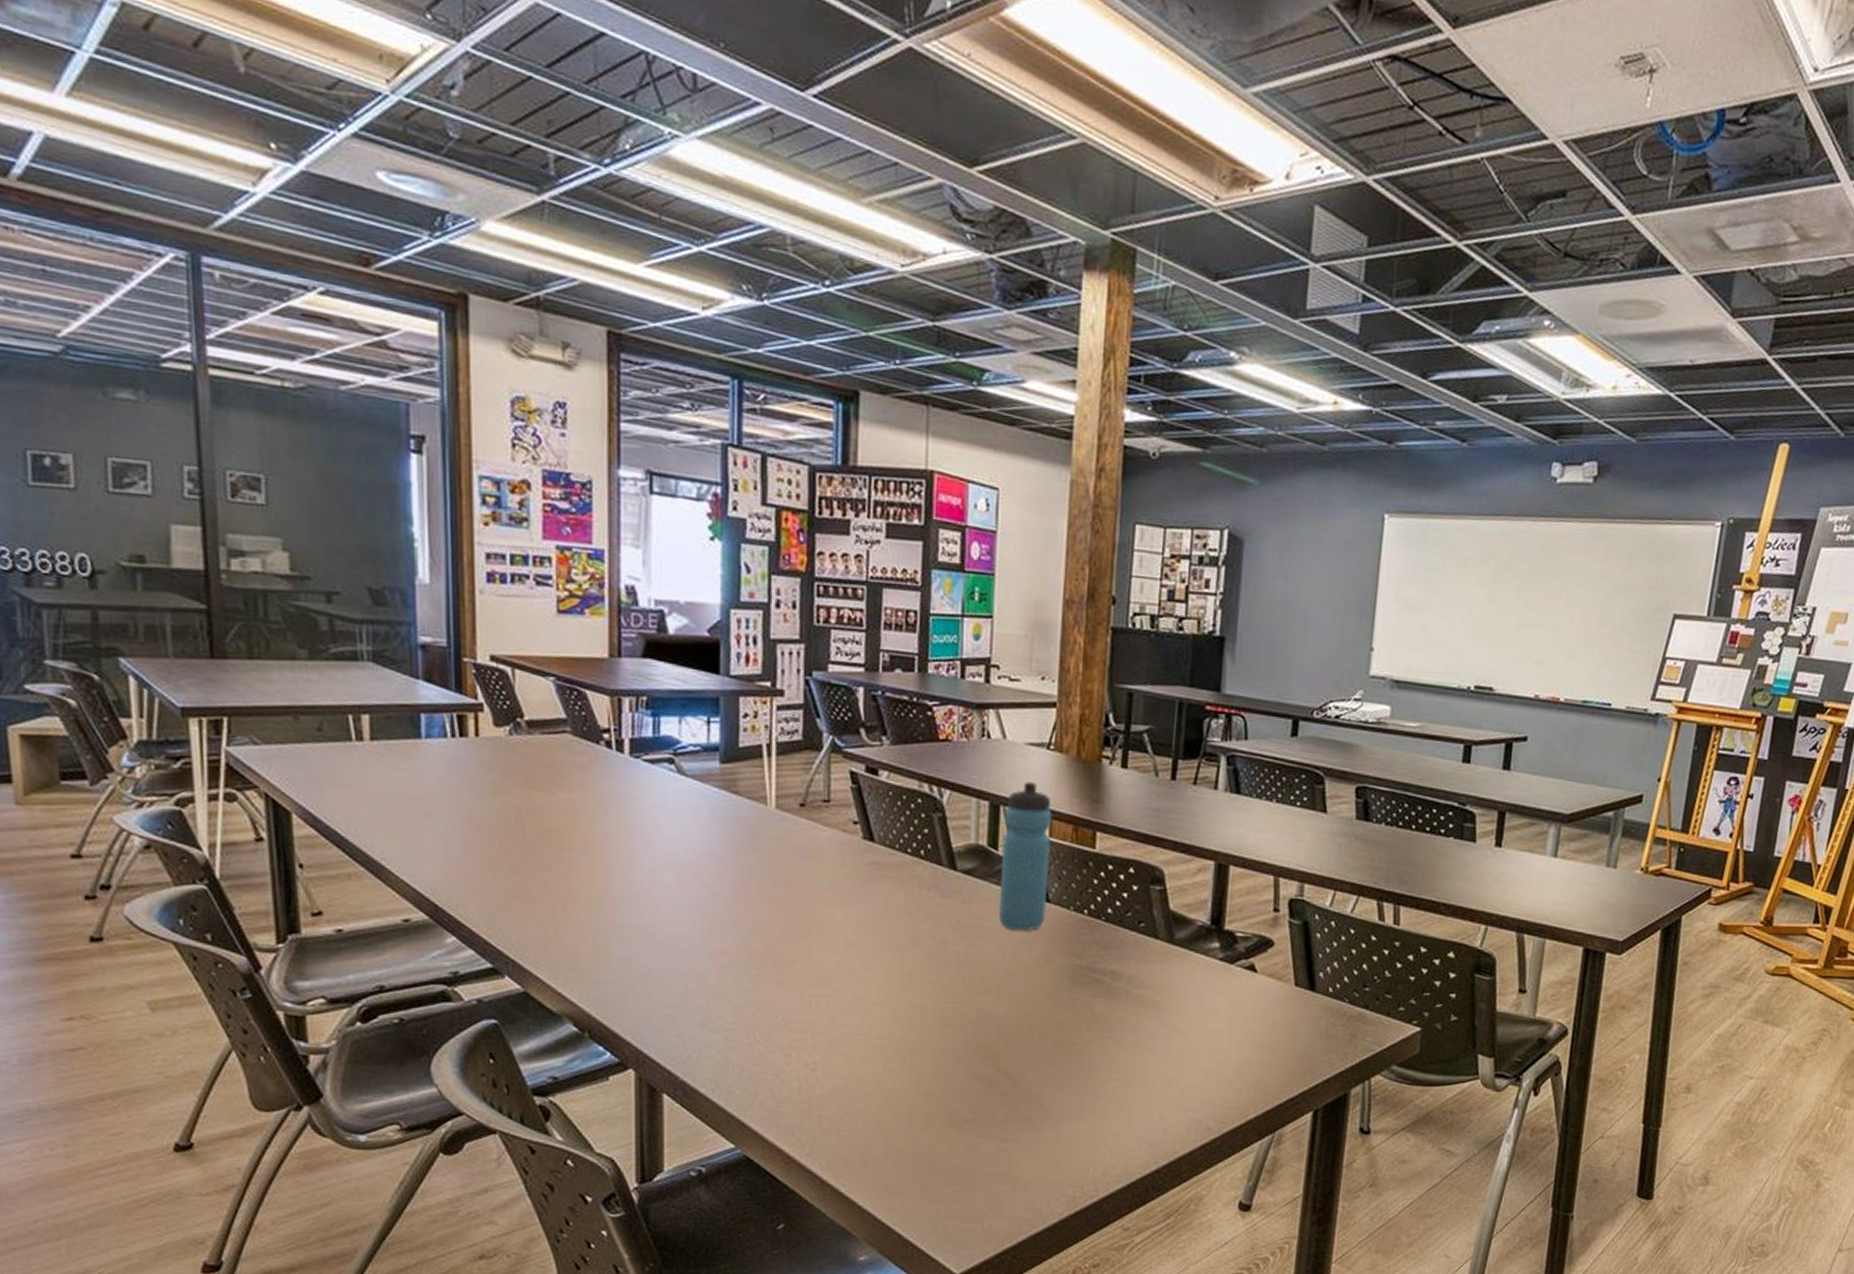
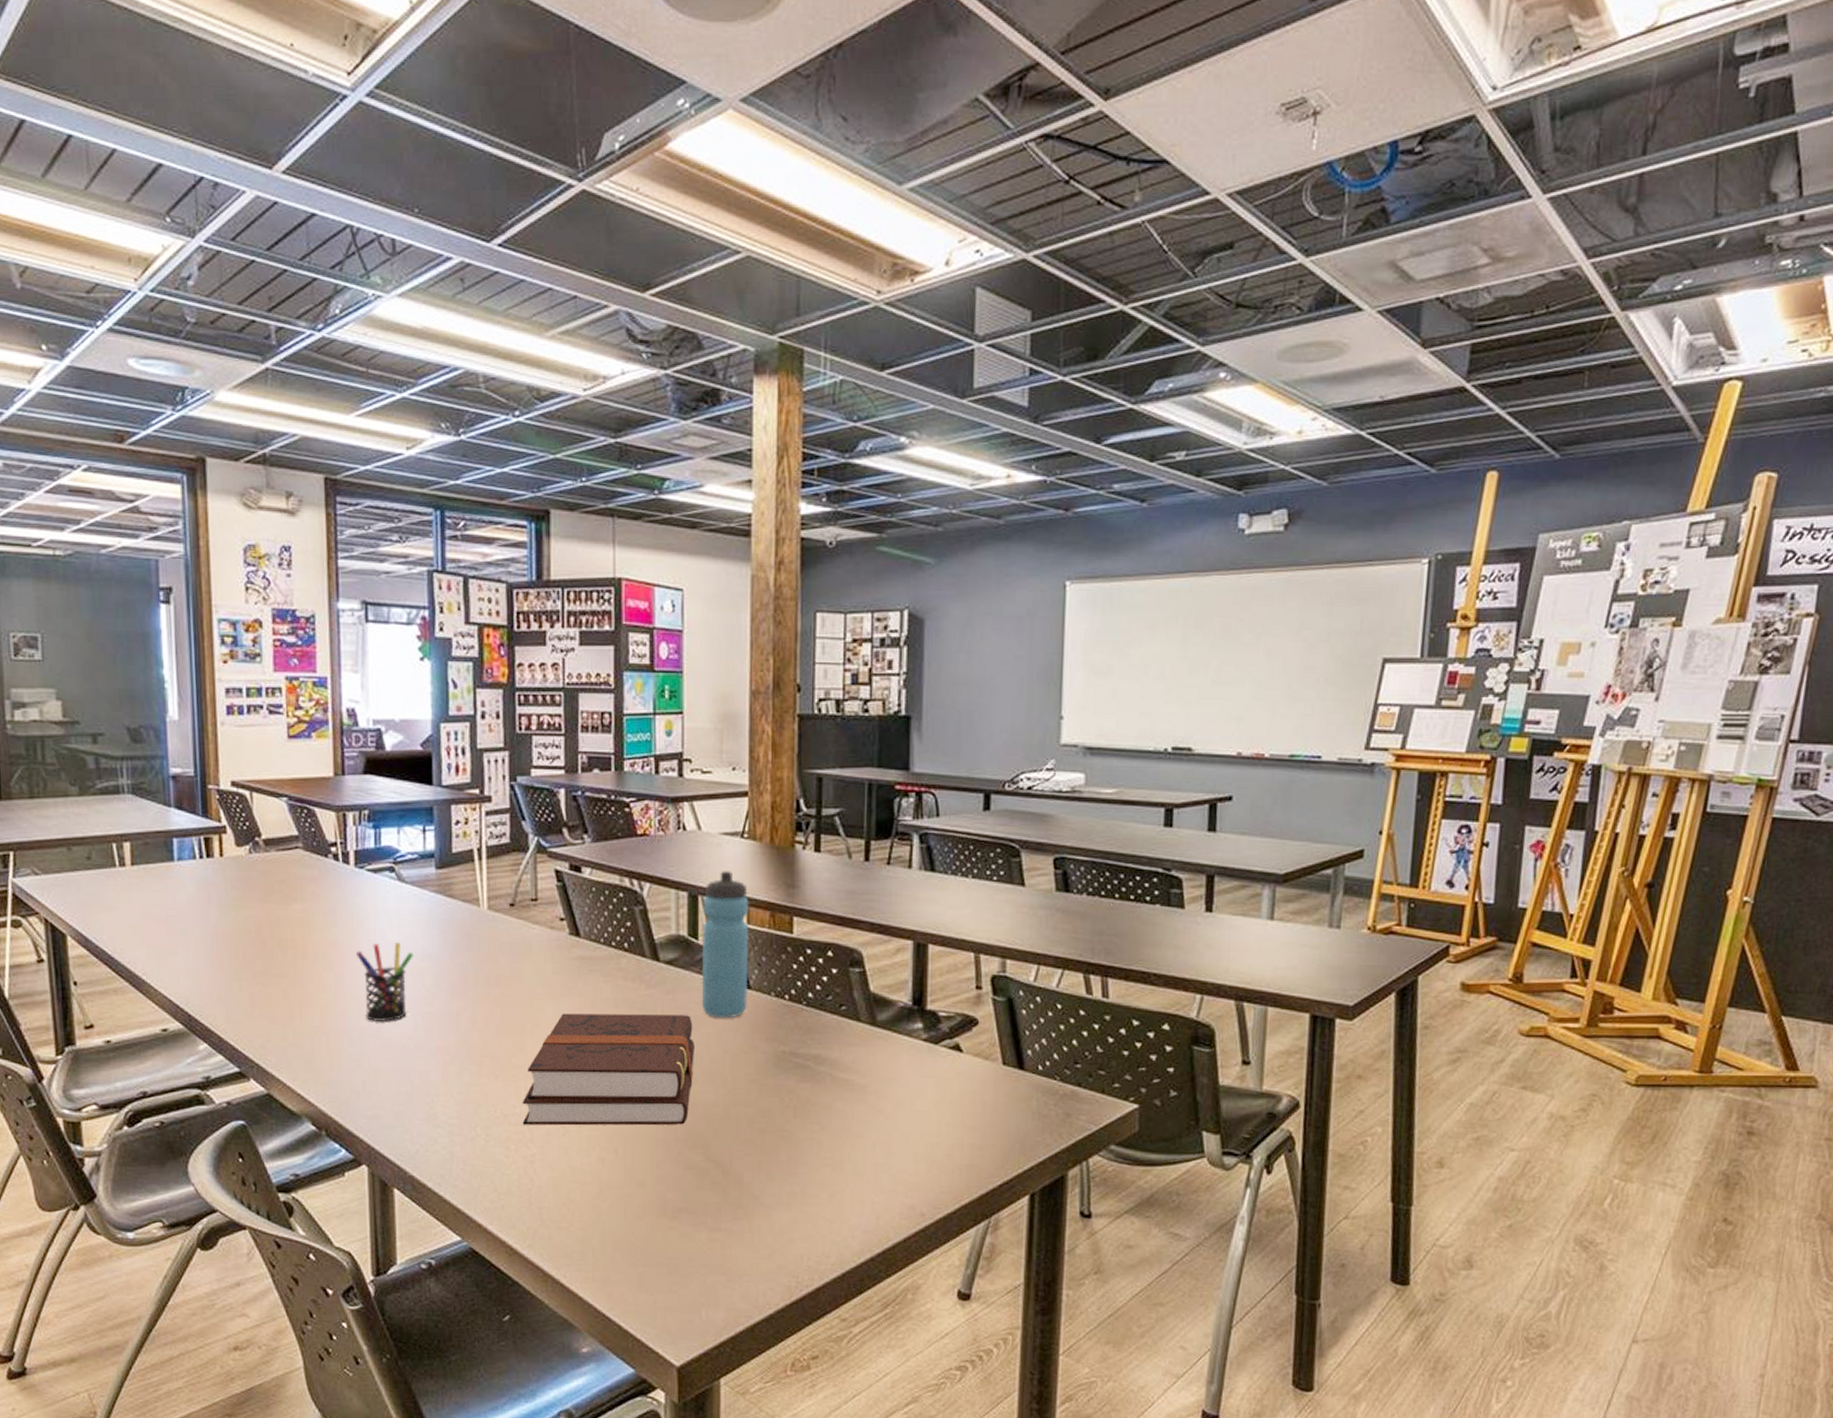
pen holder: none [627,838,692,921] -> present [355,943,413,1021]
hardback book: none [805,919,989,1036] -> present [522,1013,694,1126]

